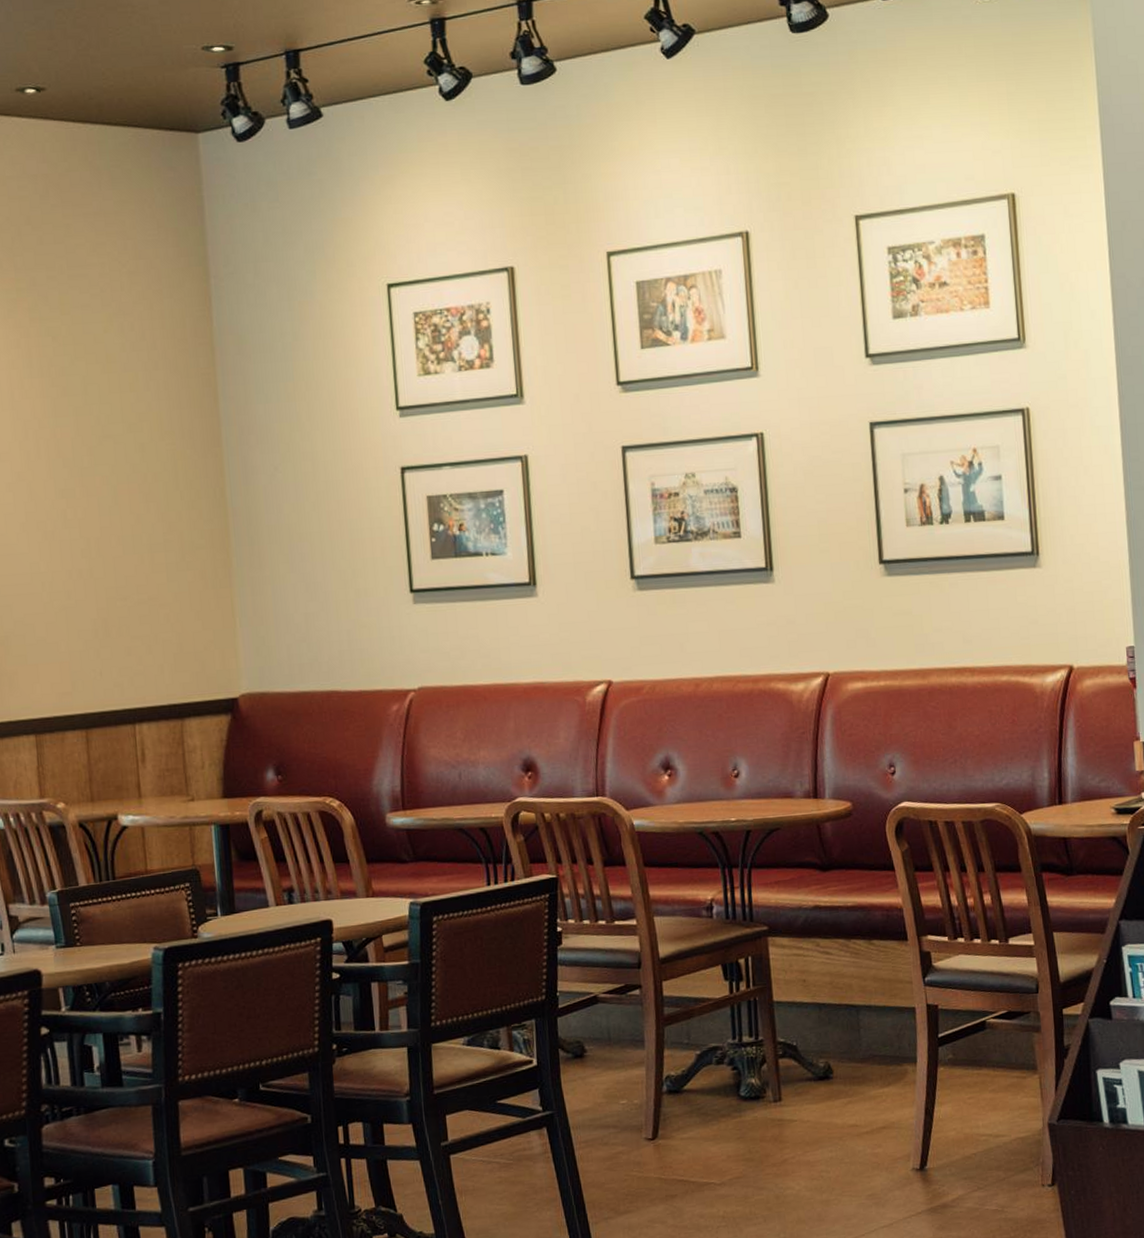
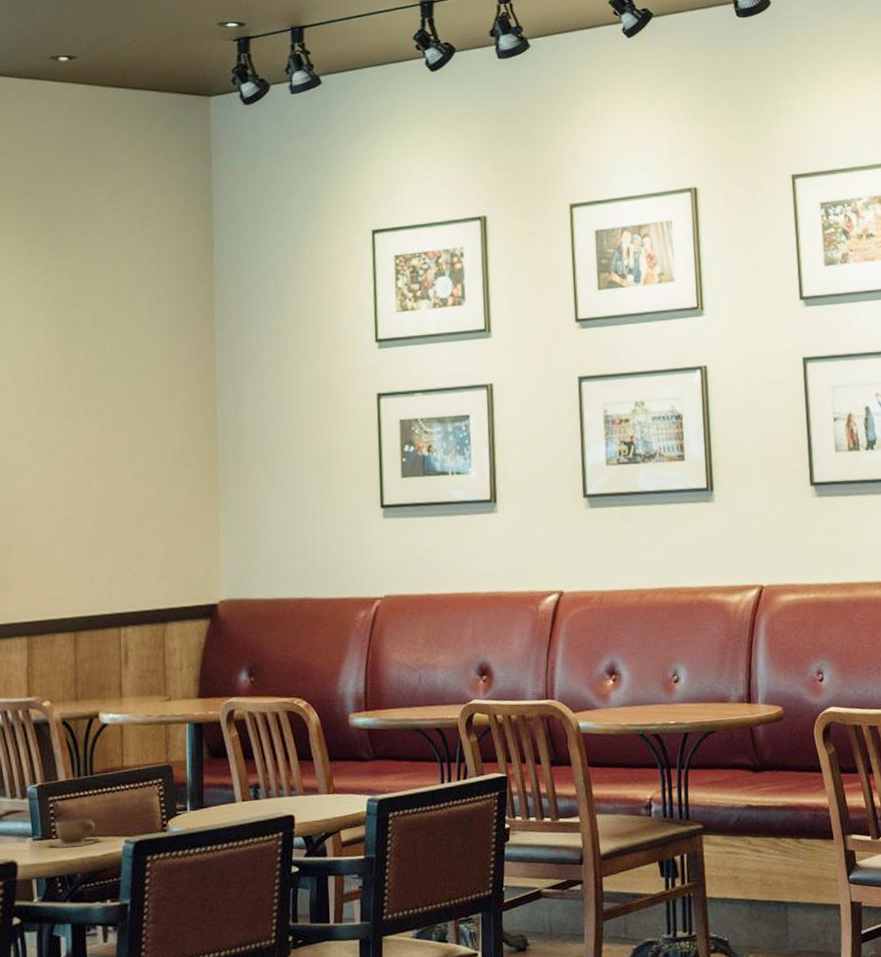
teacup: none [71,924,127,955] -> present [47,818,100,848]

